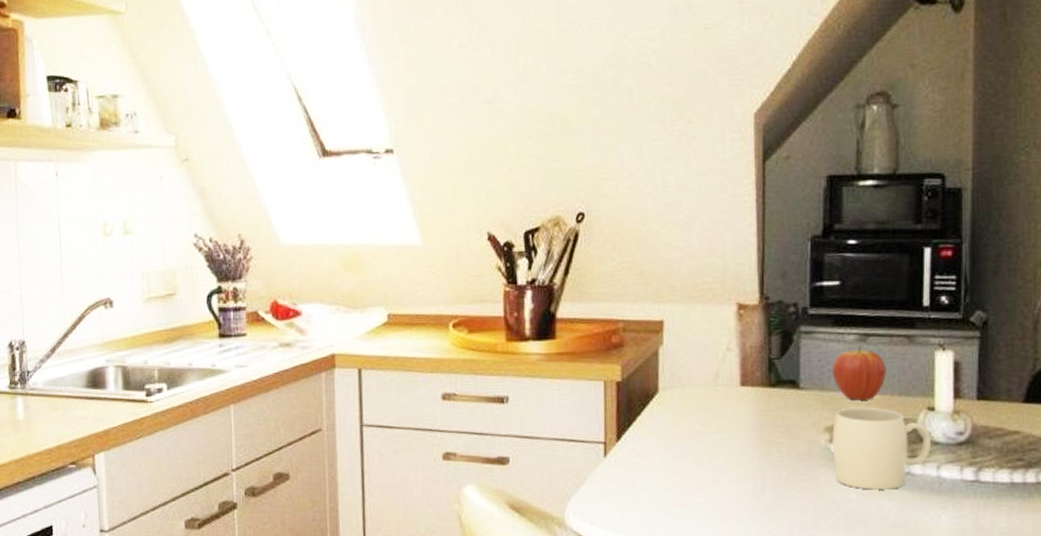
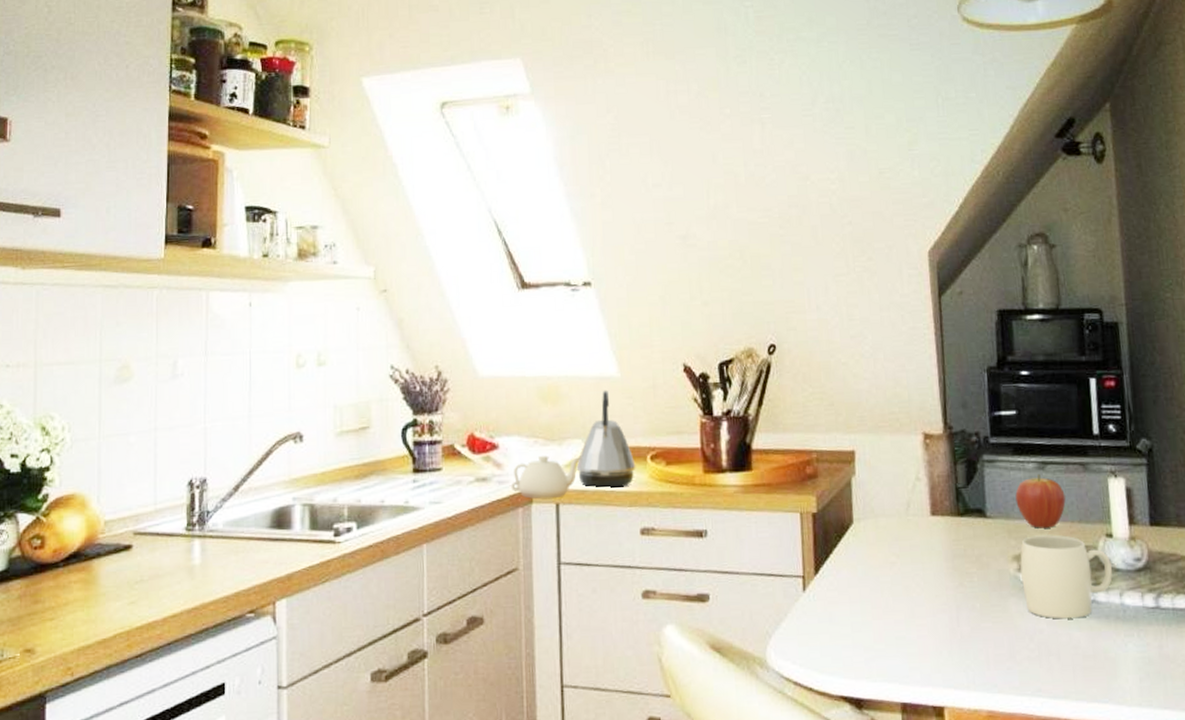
teapot: none [314,322,384,365] -> present [510,455,582,500]
kettle: none [378,258,438,355] -> present [576,390,636,488]

